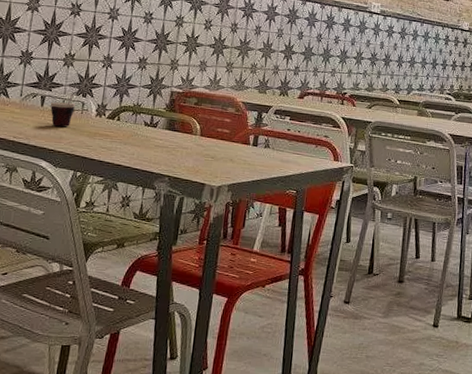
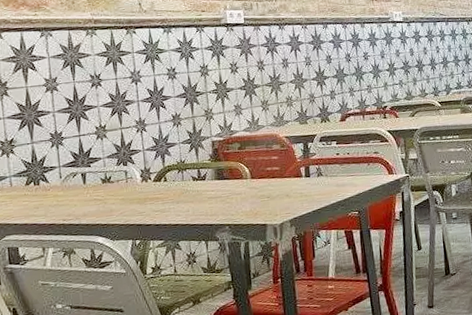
cup: present [50,90,81,127] -> none [92,160,120,201]

